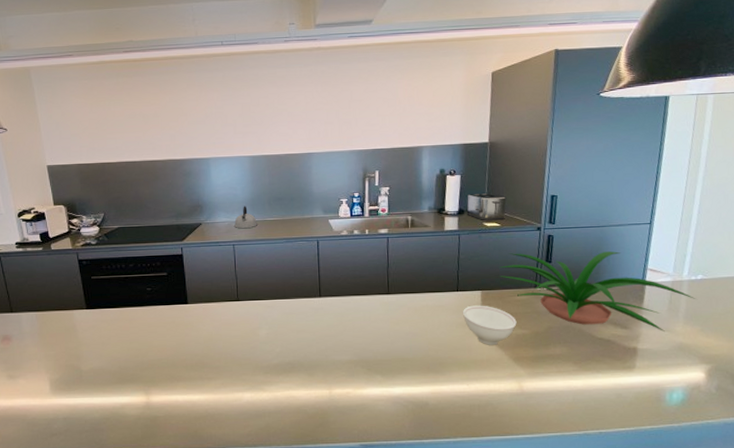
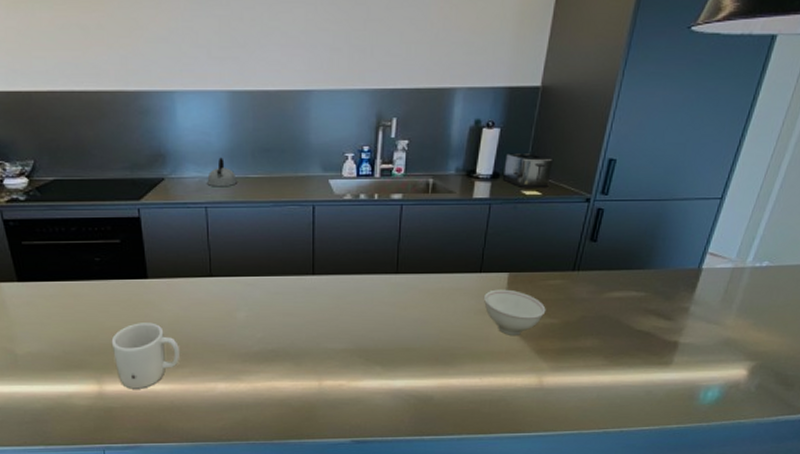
mug: none [158,341,214,400] -> present [111,322,181,389]
plant: present [499,251,696,331] -> none [533,229,755,324]

